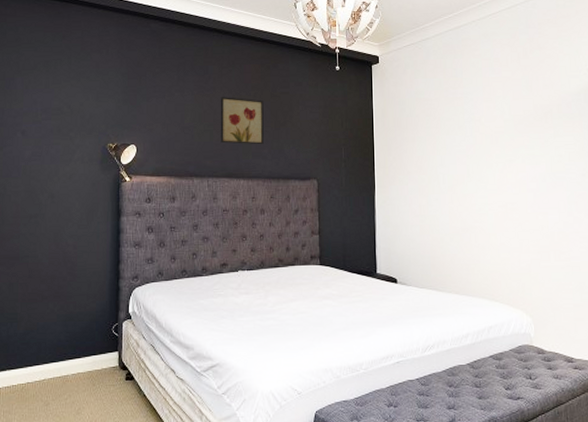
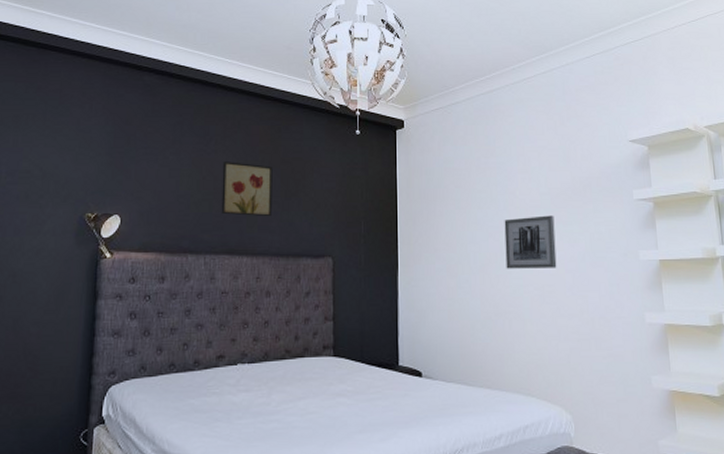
wall art: none [471,140,519,189] -> present [504,215,557,269]

